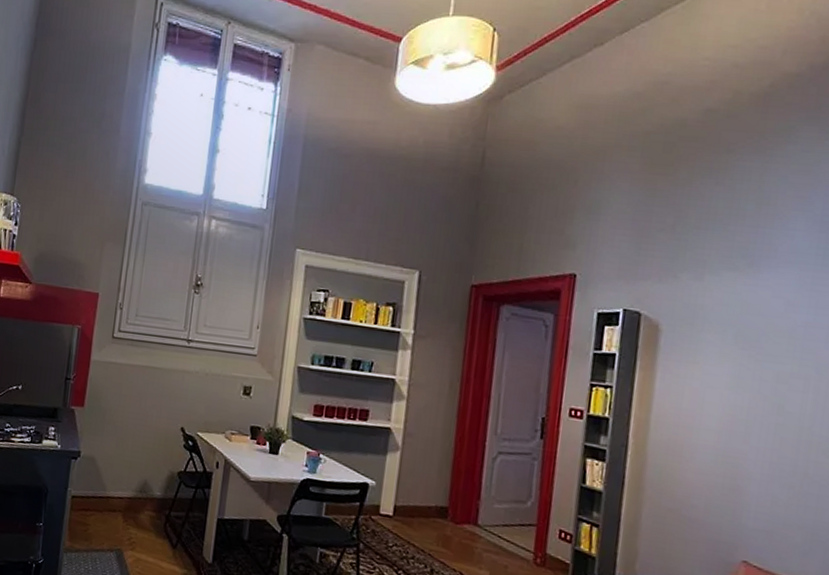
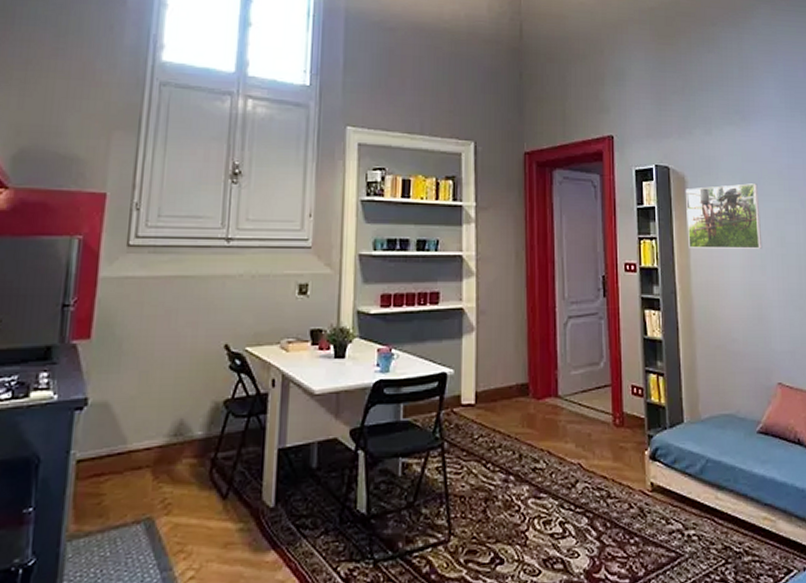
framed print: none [651,338,757,415] -> present [686,183,763,249]

